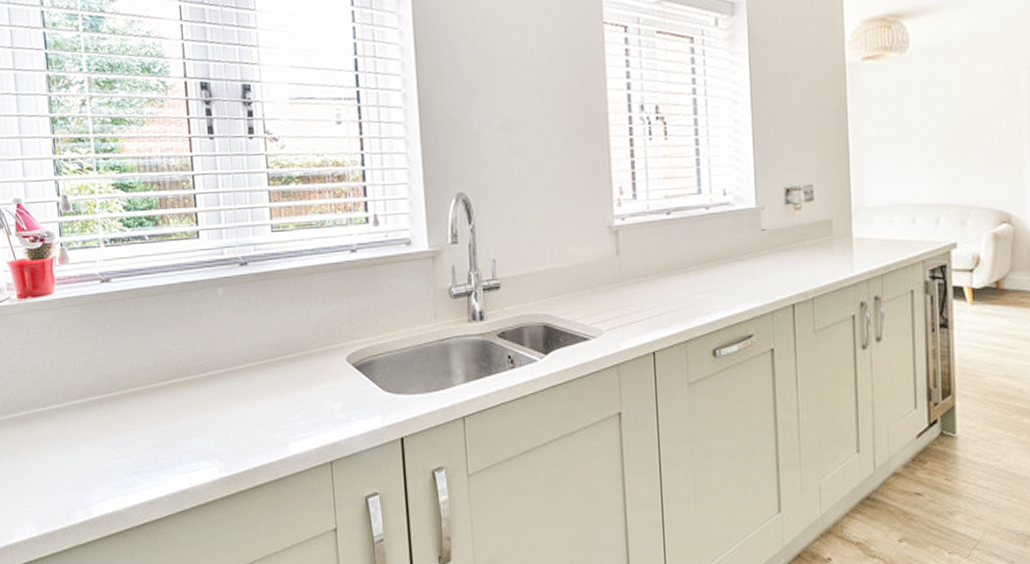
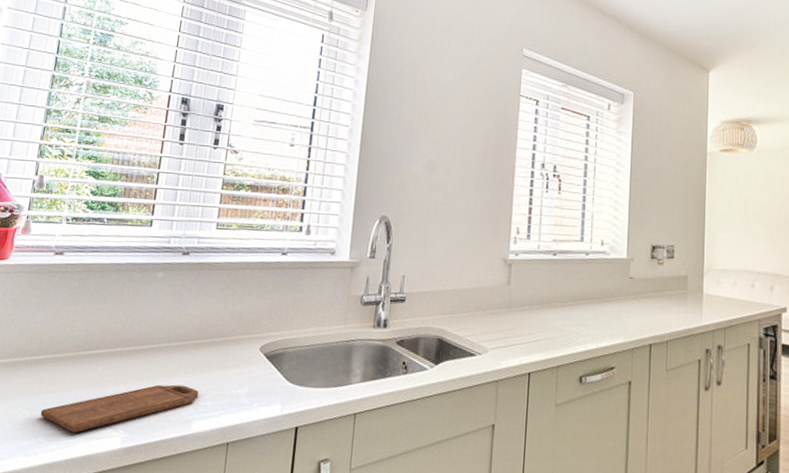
cutting board: none [128,407,290,468] -> present [40,384,199,433]

